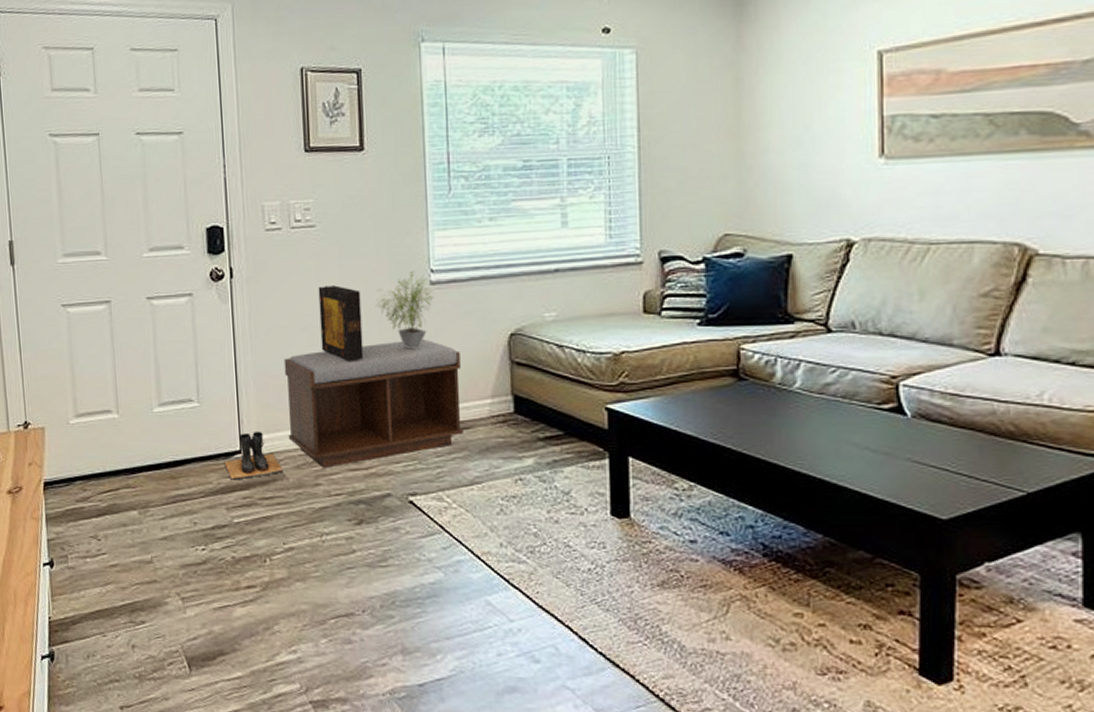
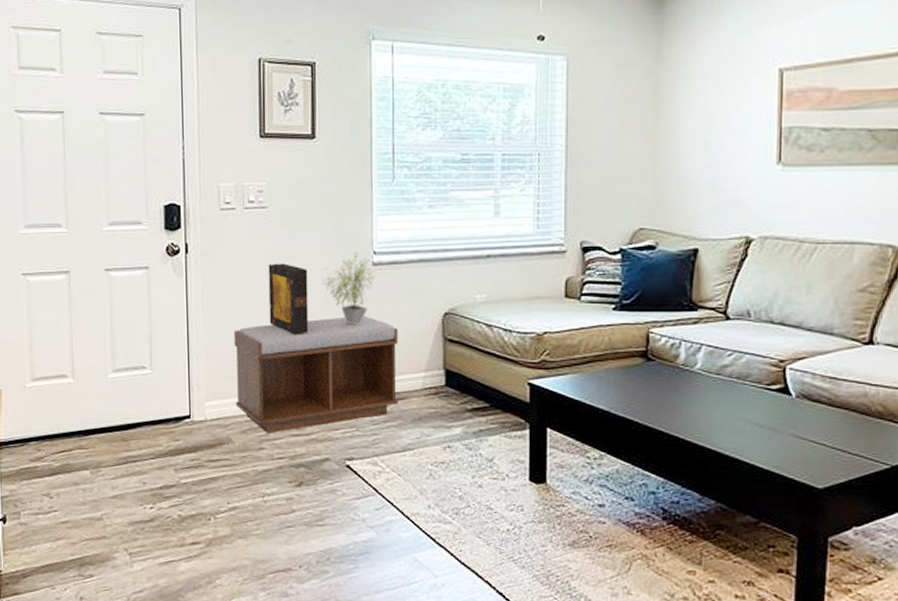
boots: present [224,431,283,480] -> none [174,397,229,443]

